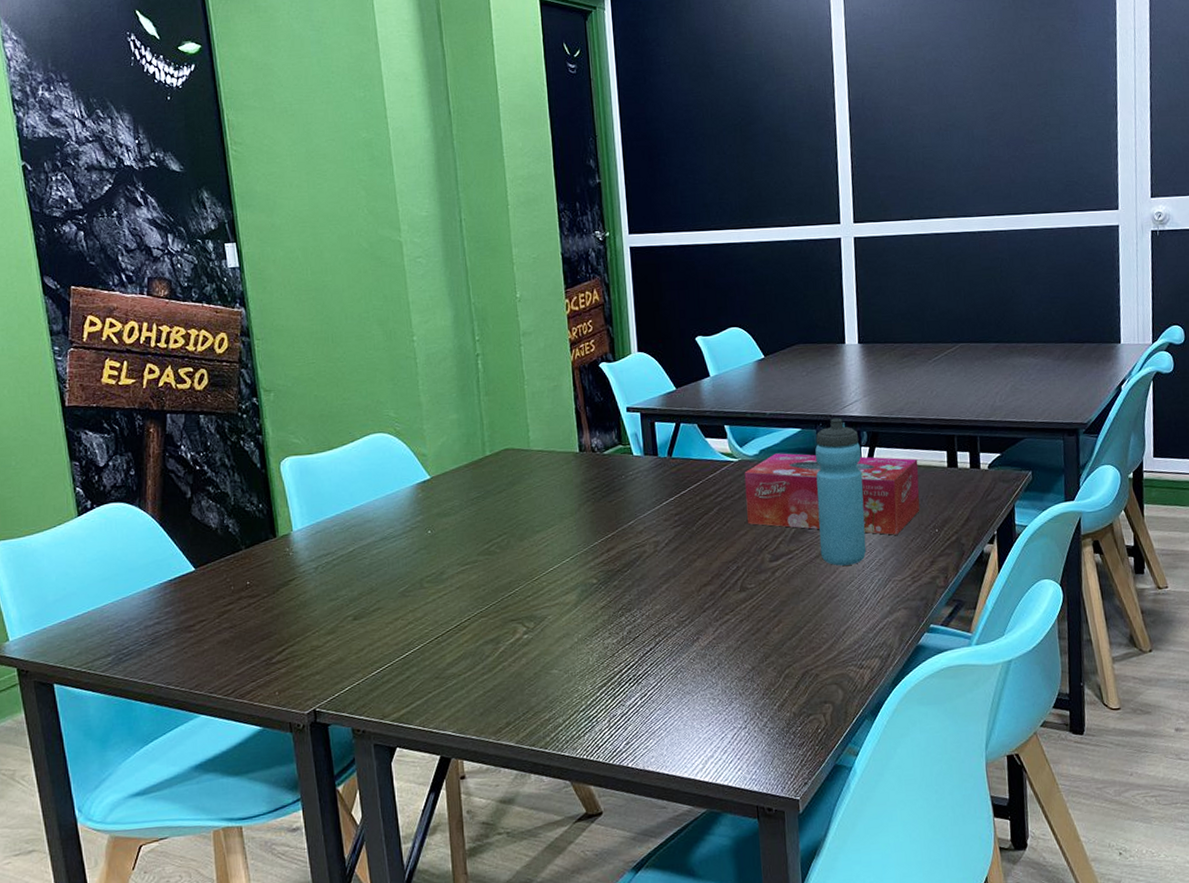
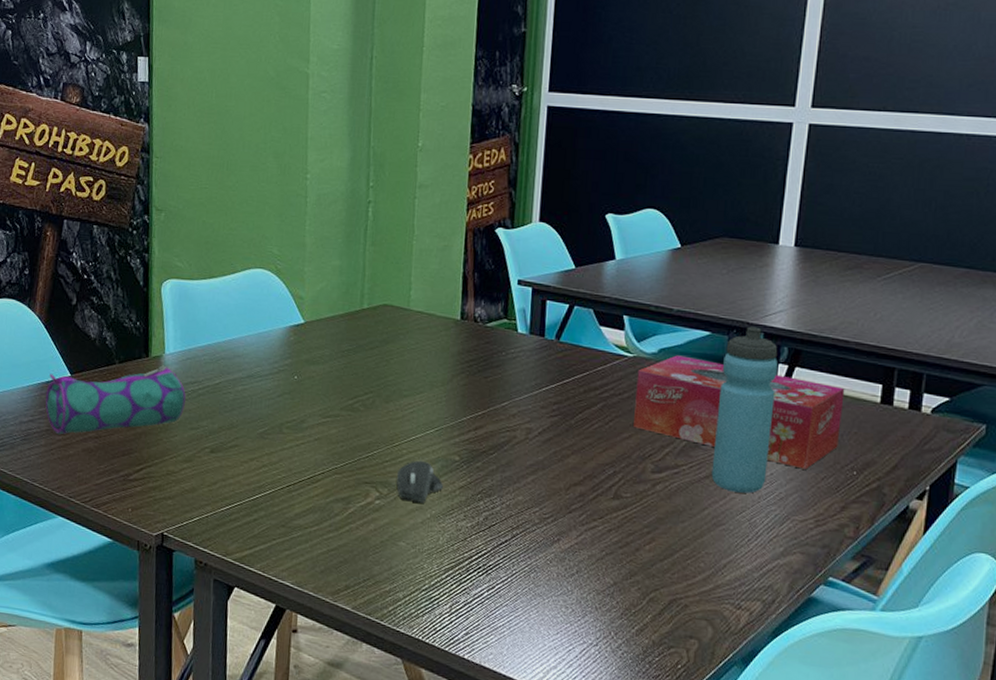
pencil case: none [170,543,321,632] -> present [45,365,186,435]
computer mouse: none [541,589,585,631] -> present [397,460,443,503]

